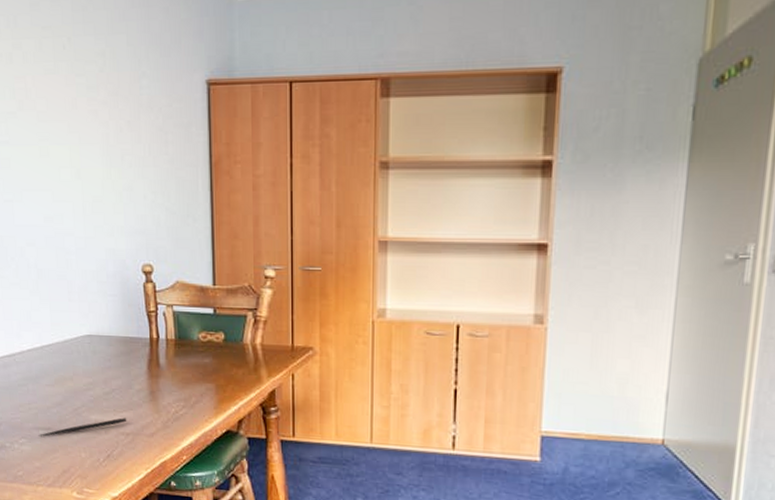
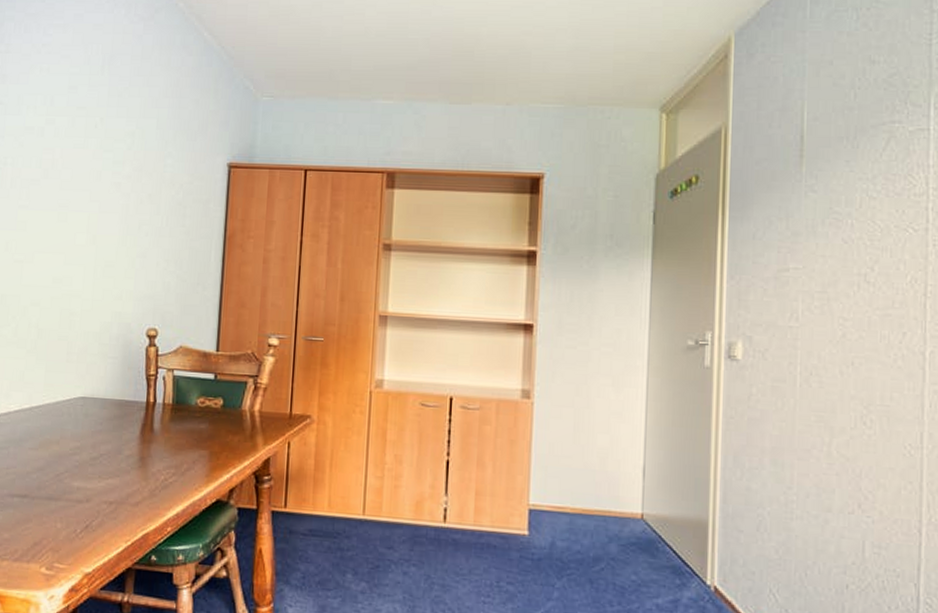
pen: present [38,417,127,437] -> none [12,485,112,505]

